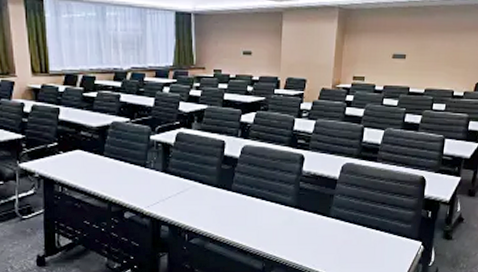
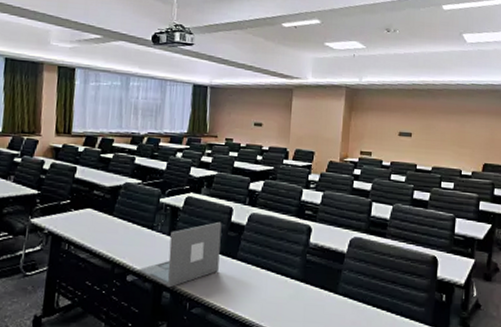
laptop: none [135,155,215,222] -> present [138,221,222,288]

